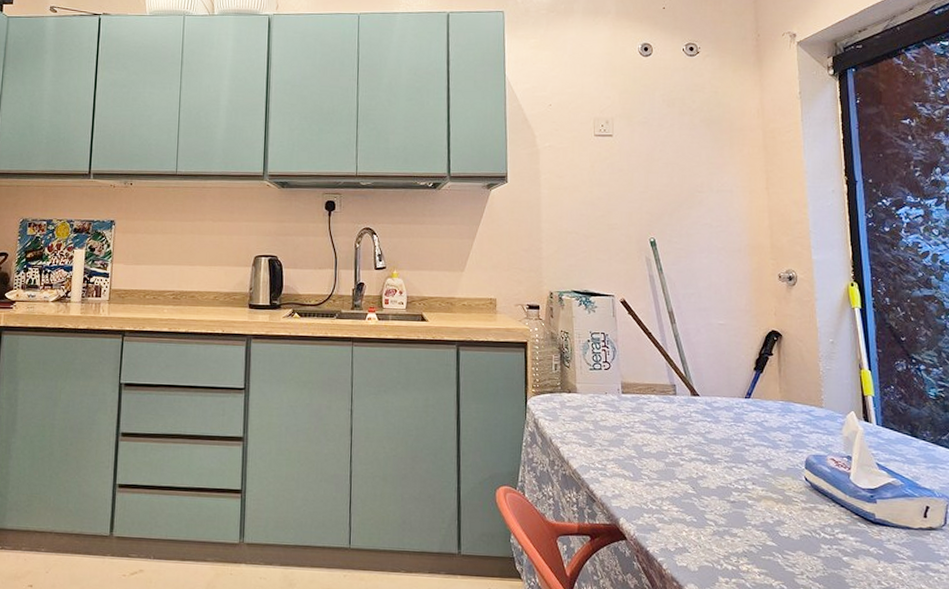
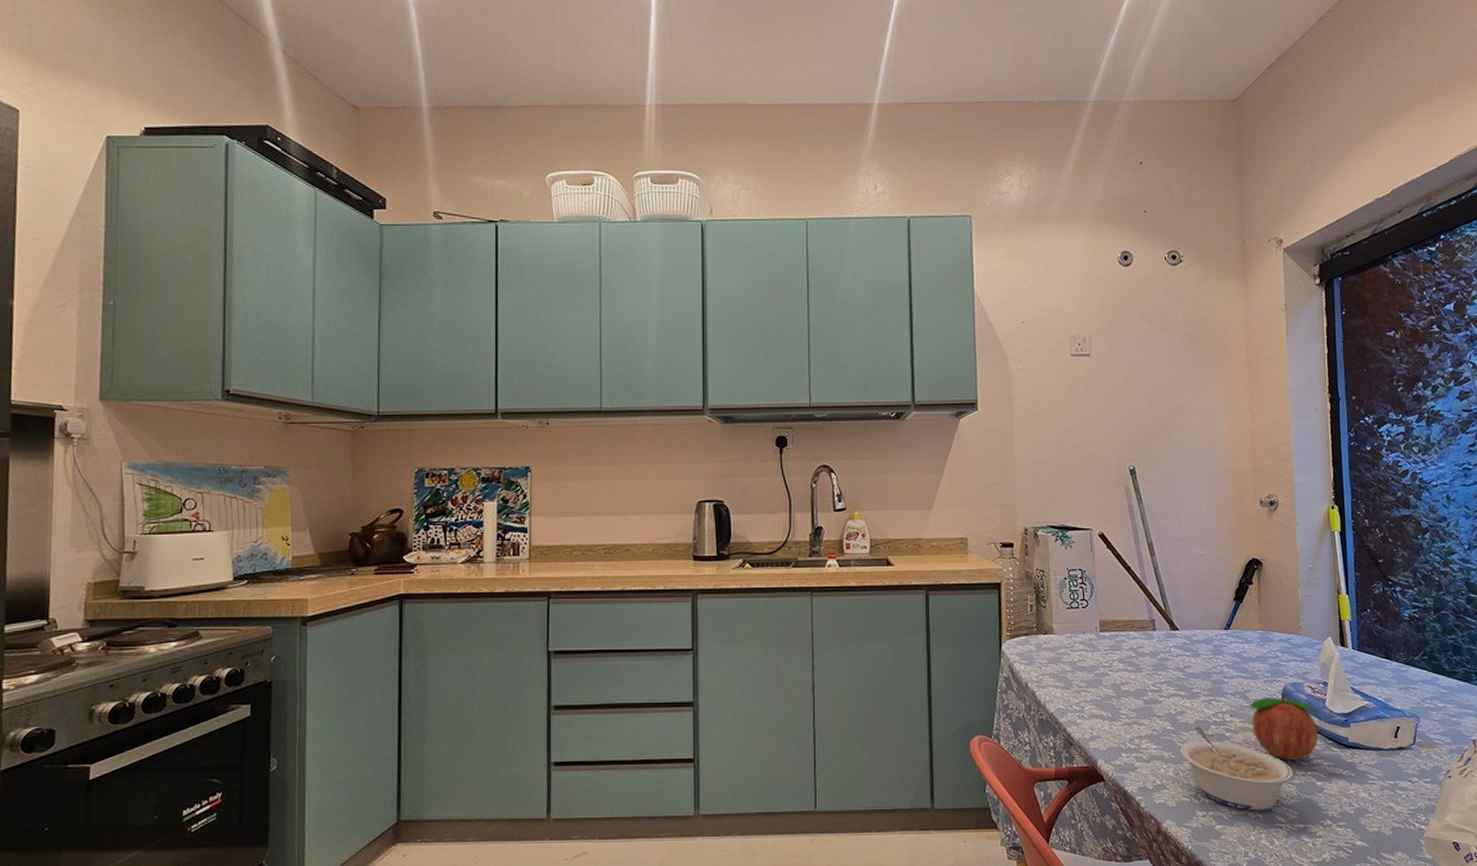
legume: none [702,491,819,582] -> present [1180,726,1294,811]
fruit: none [772,463,846,533] -> present [1250,692,1321,760]

